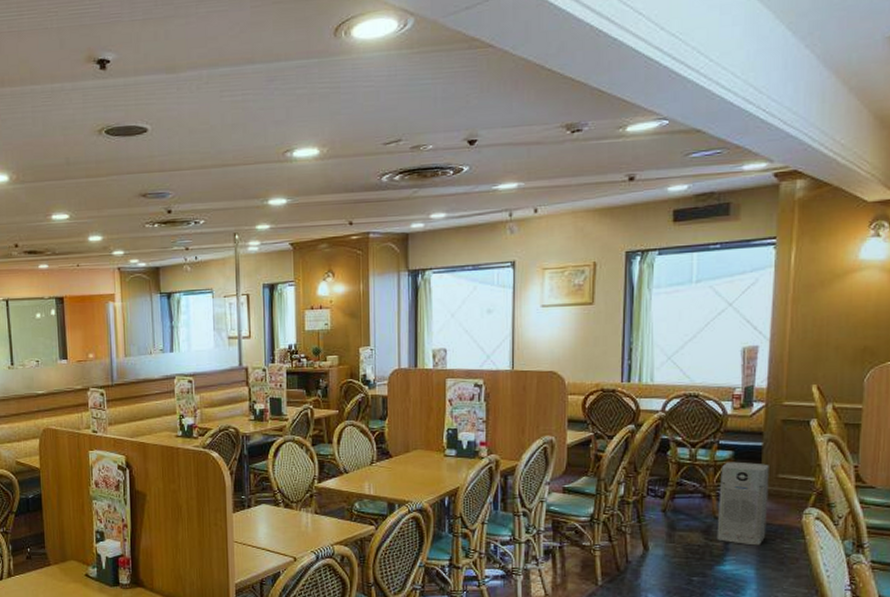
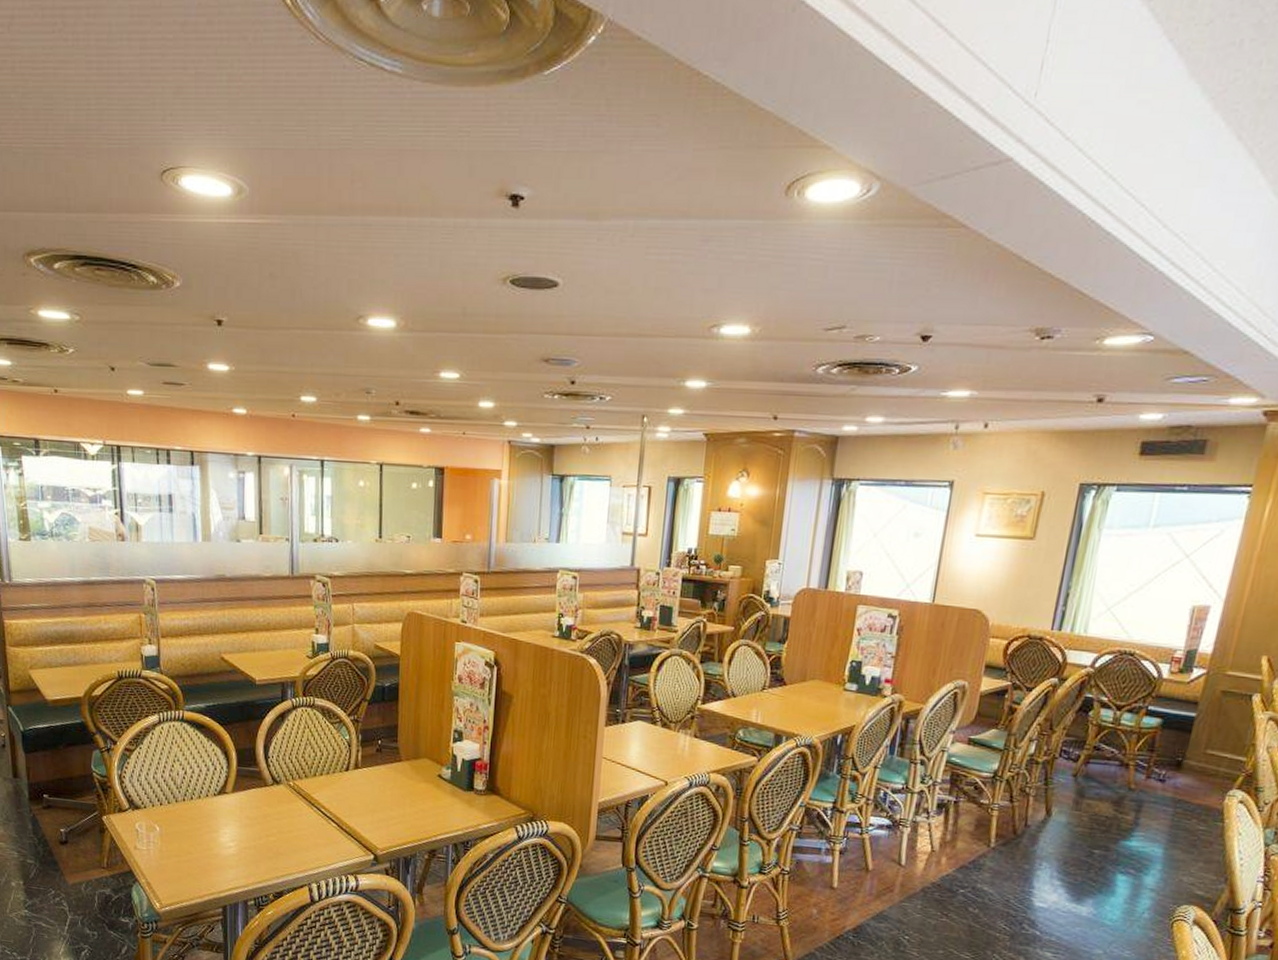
air purifier: present [716,461,769,546] -> none [1127,730,1199,824]

